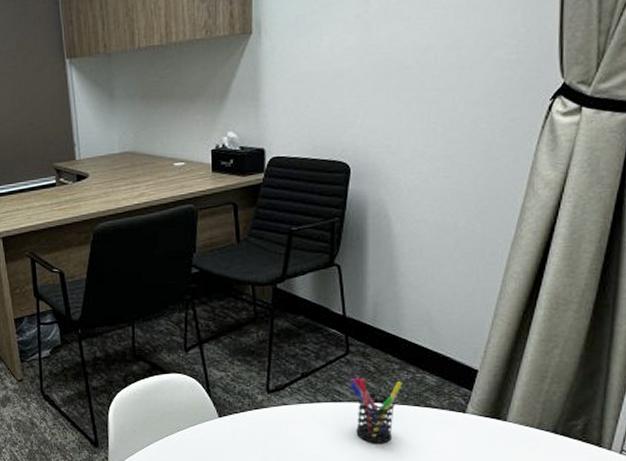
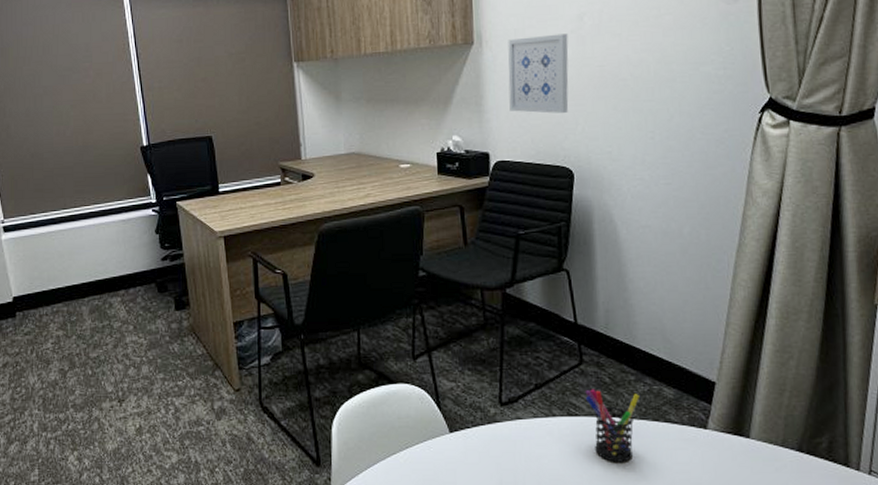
wall art: none [287,19,352,106] -> present [508,33,569,113]

